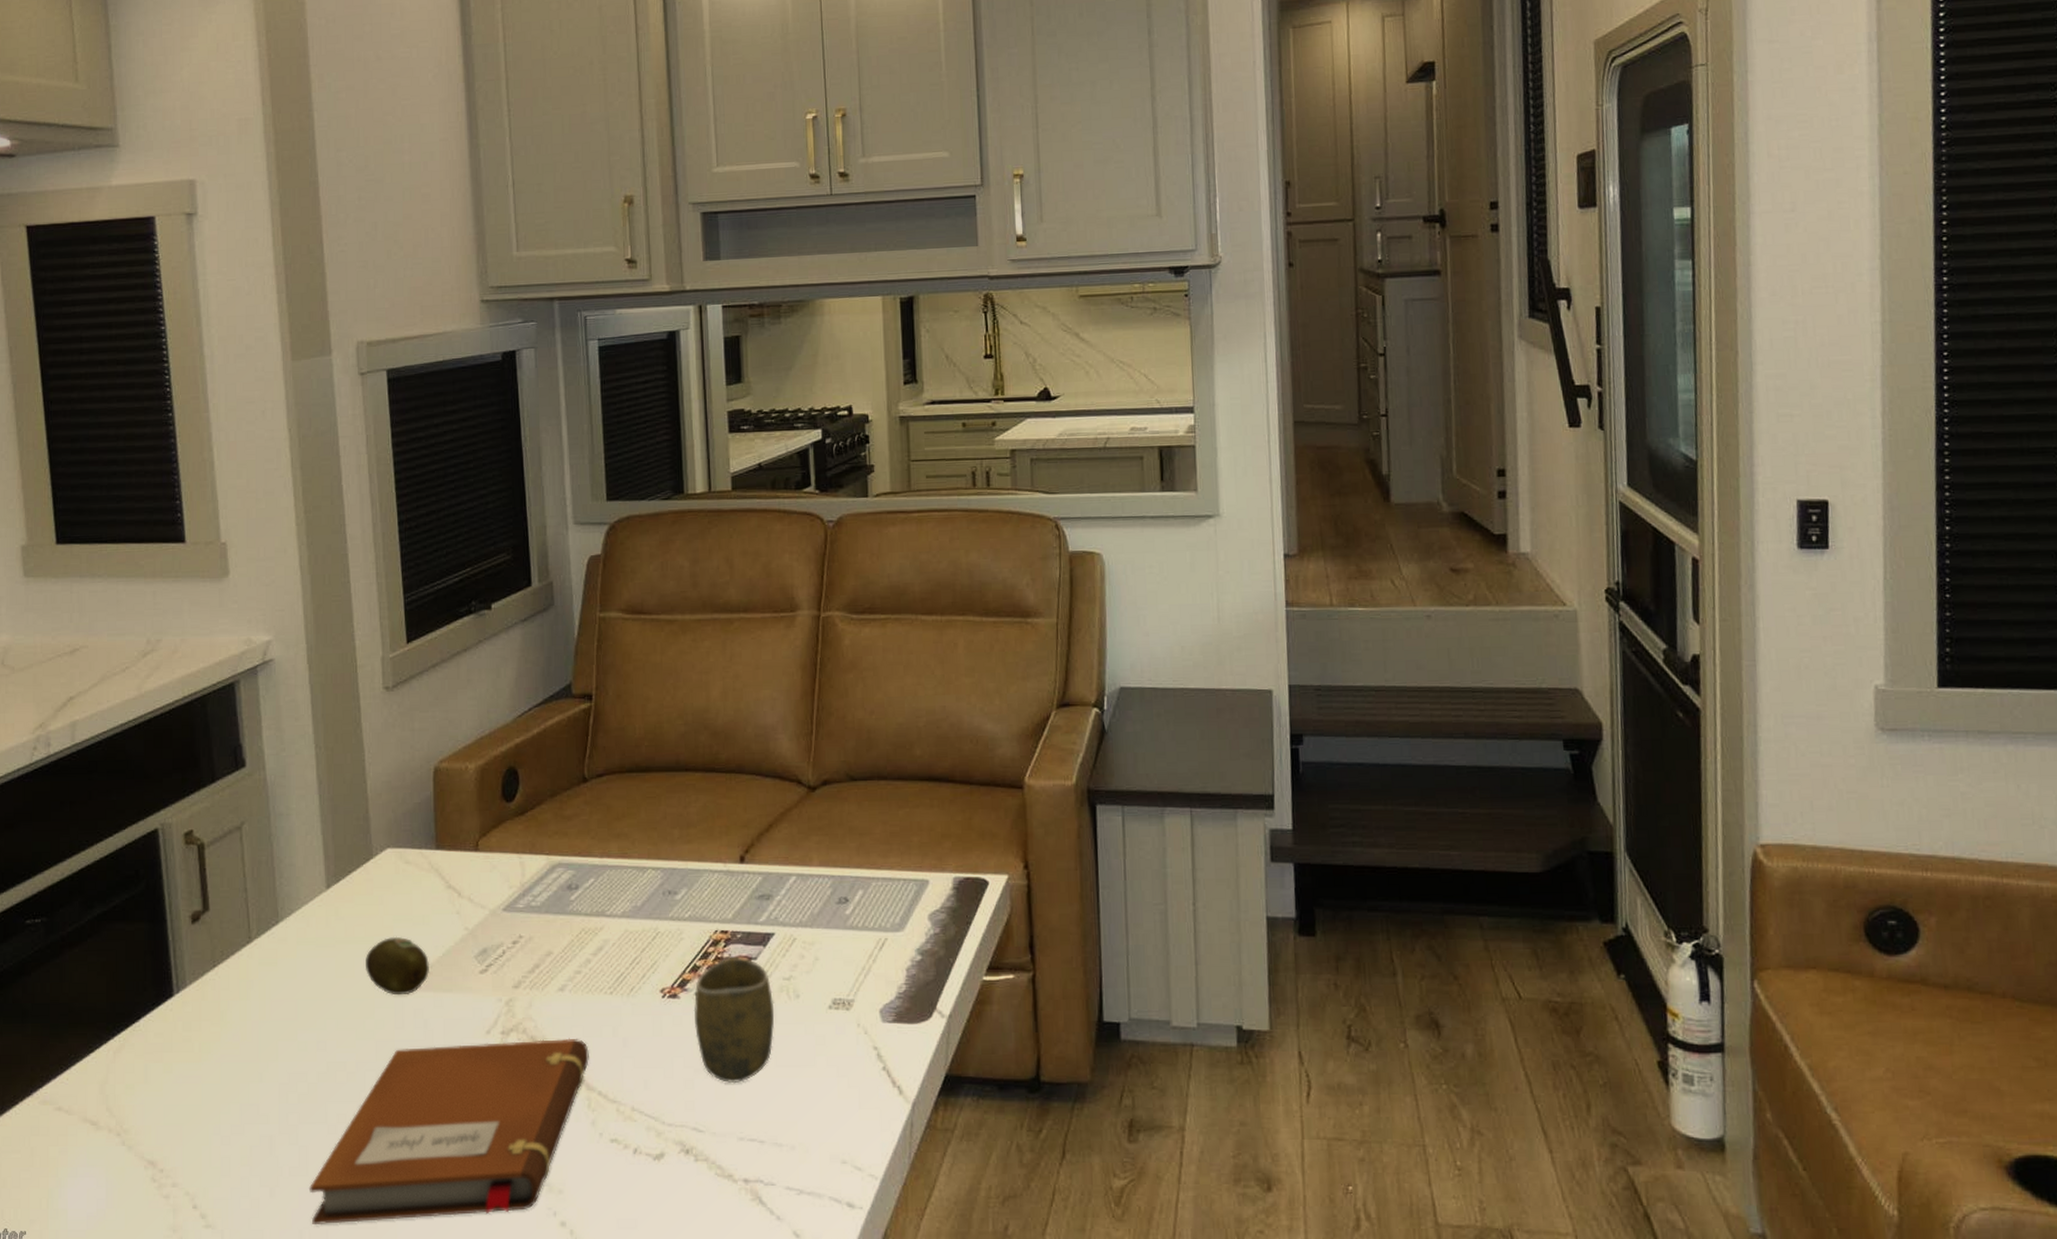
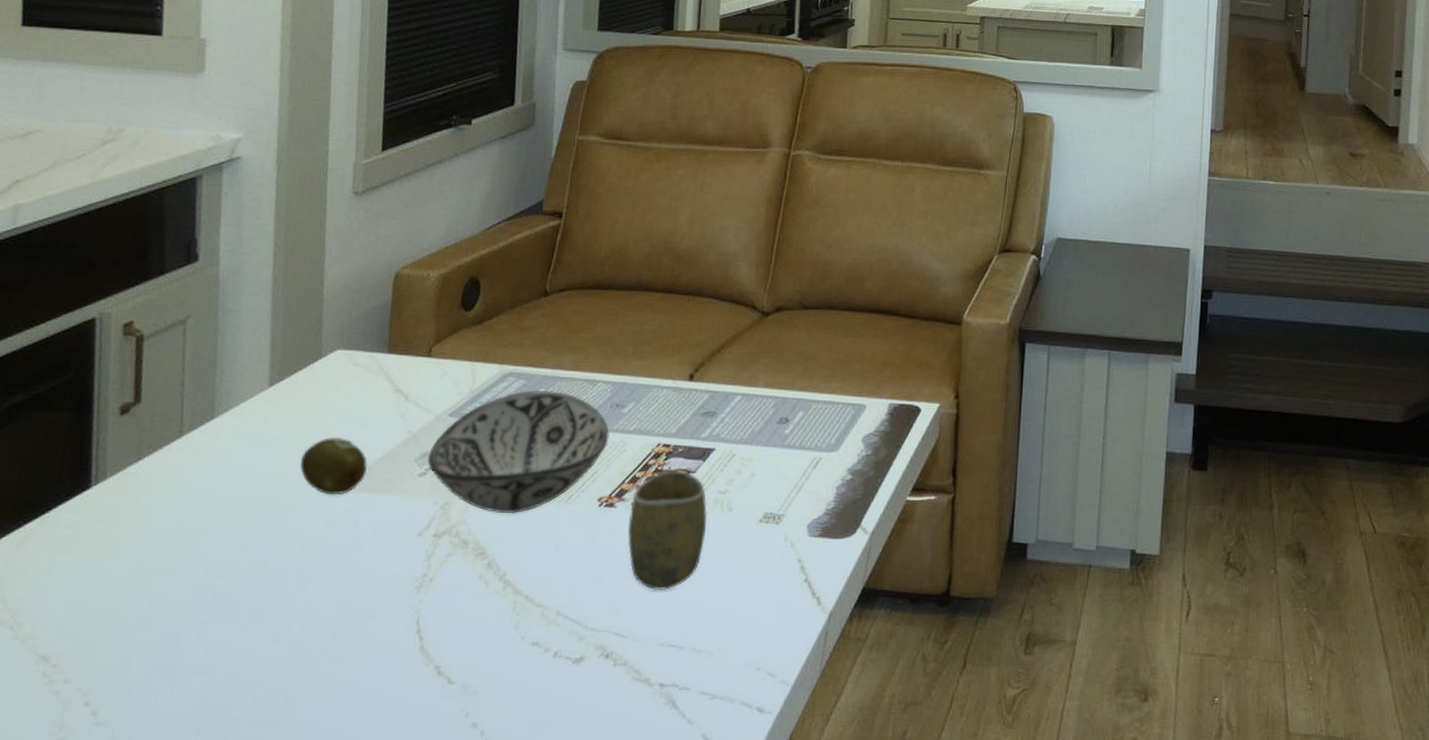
notebook: present [309,1038,589,1224] -> none [212,542,520,723]
decorative bowl: none [486,879,665,1009] -> present [427,389,609,514]

